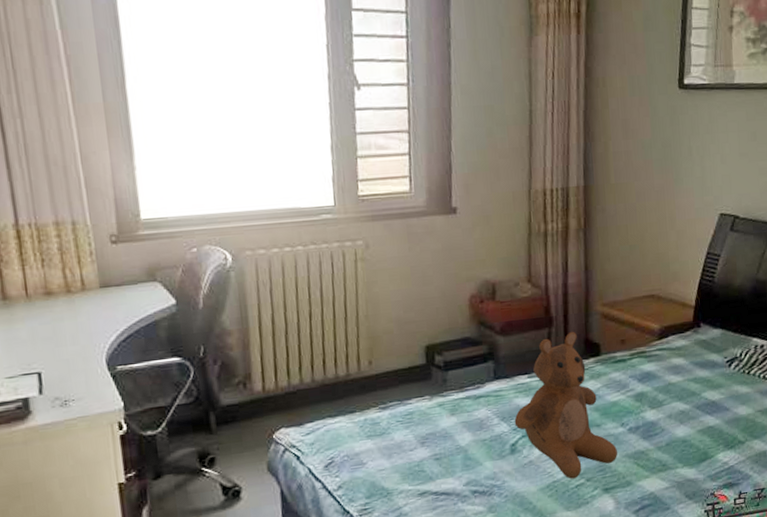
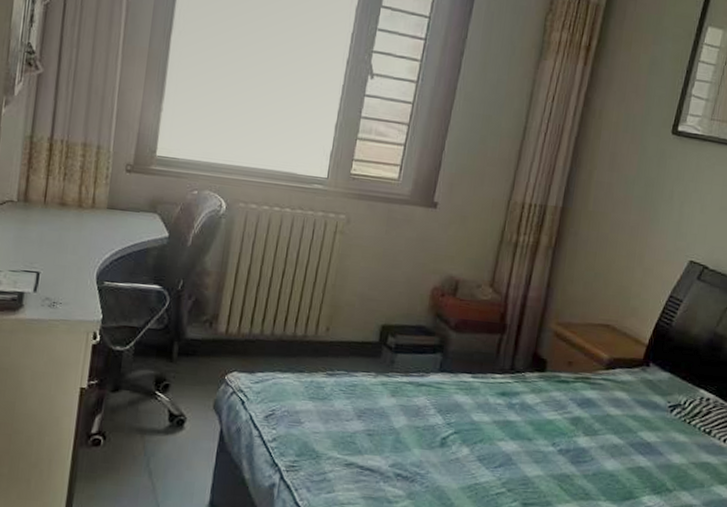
teddy bear: present [514,331,617,479] -> none [449,342,544,486]

